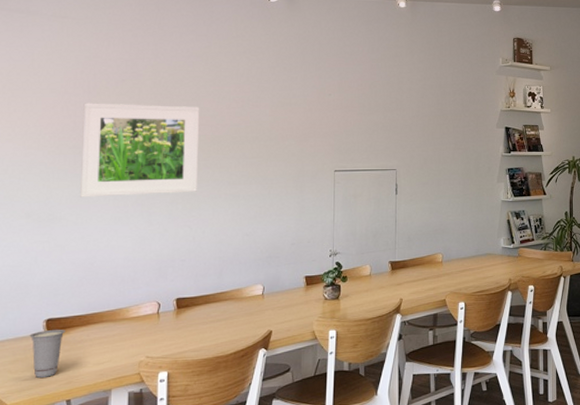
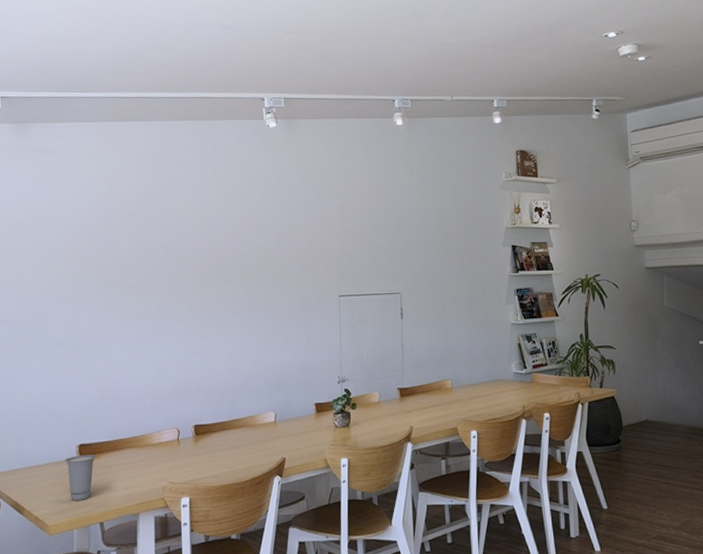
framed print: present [79,103,200,197] -> none [102,235,209,327]

